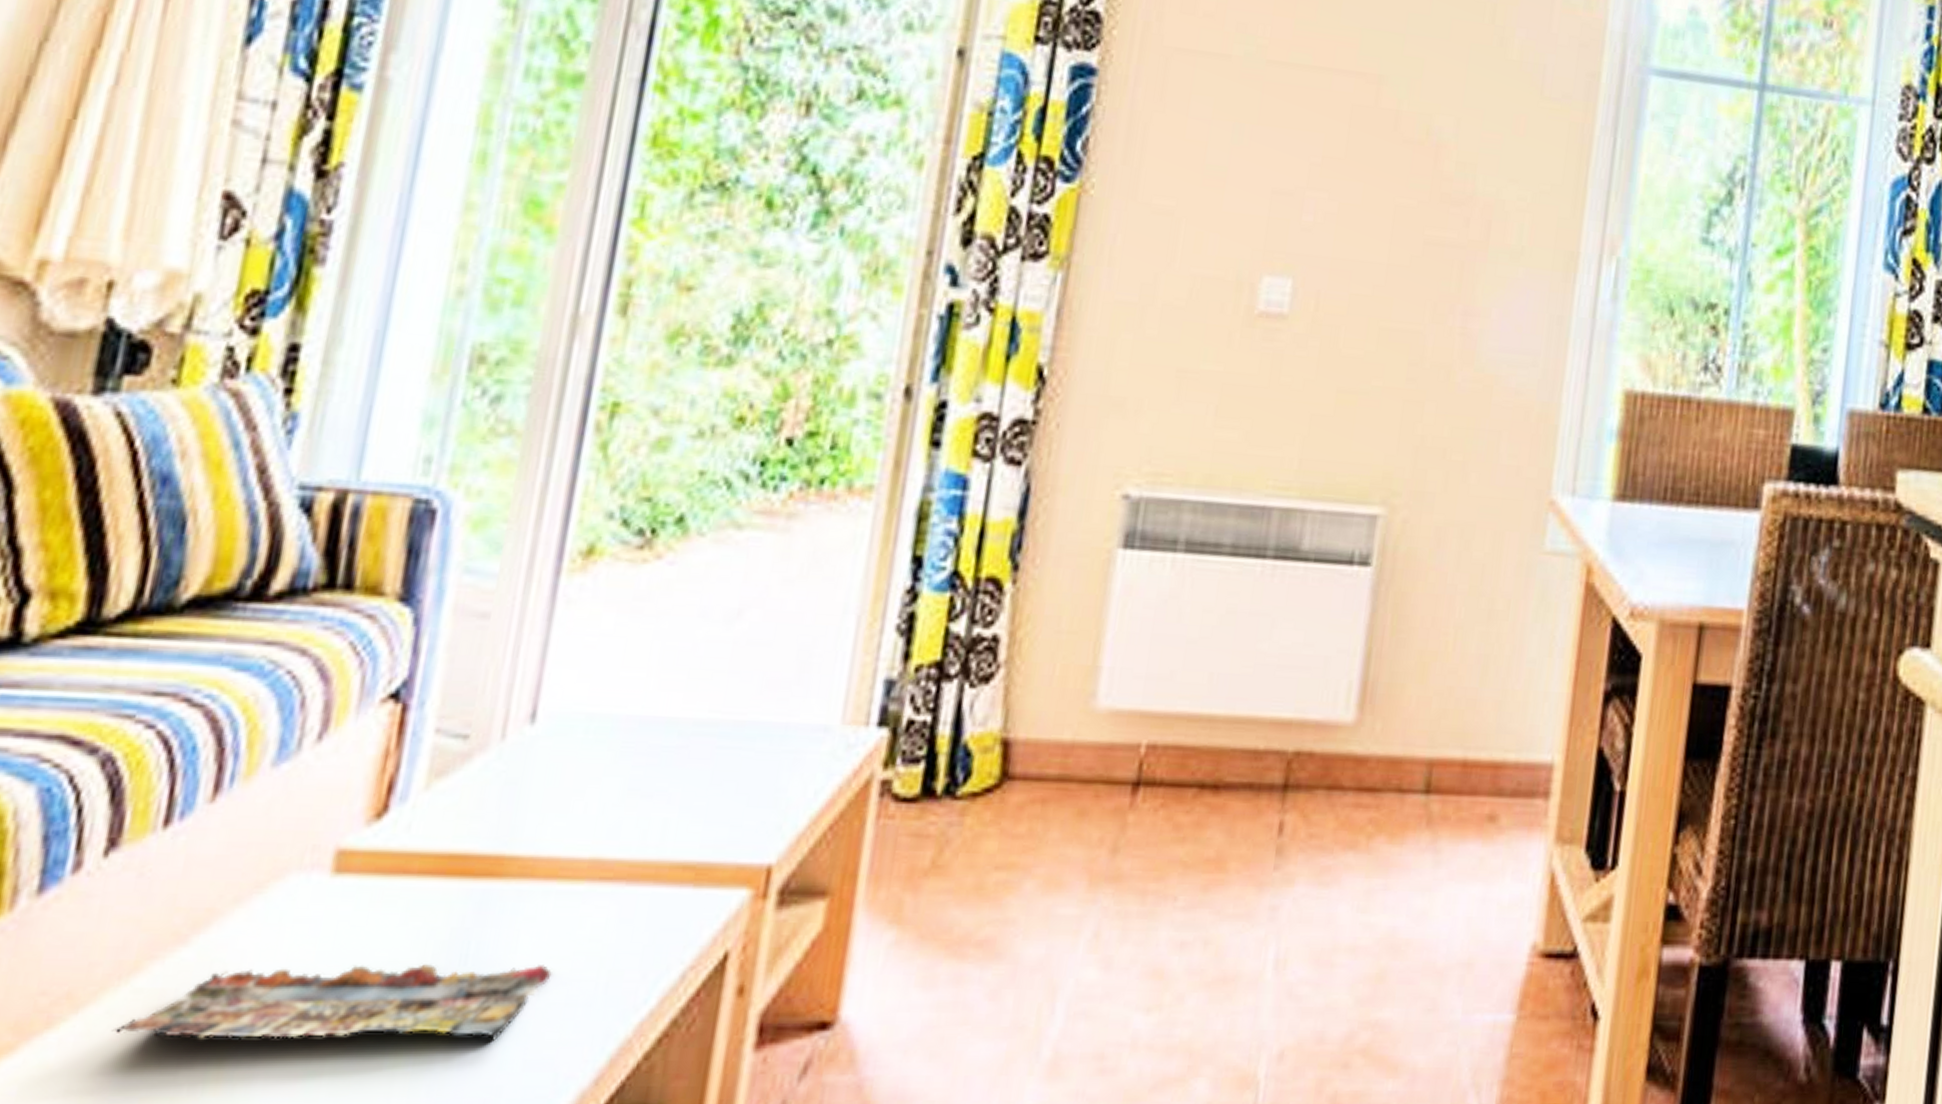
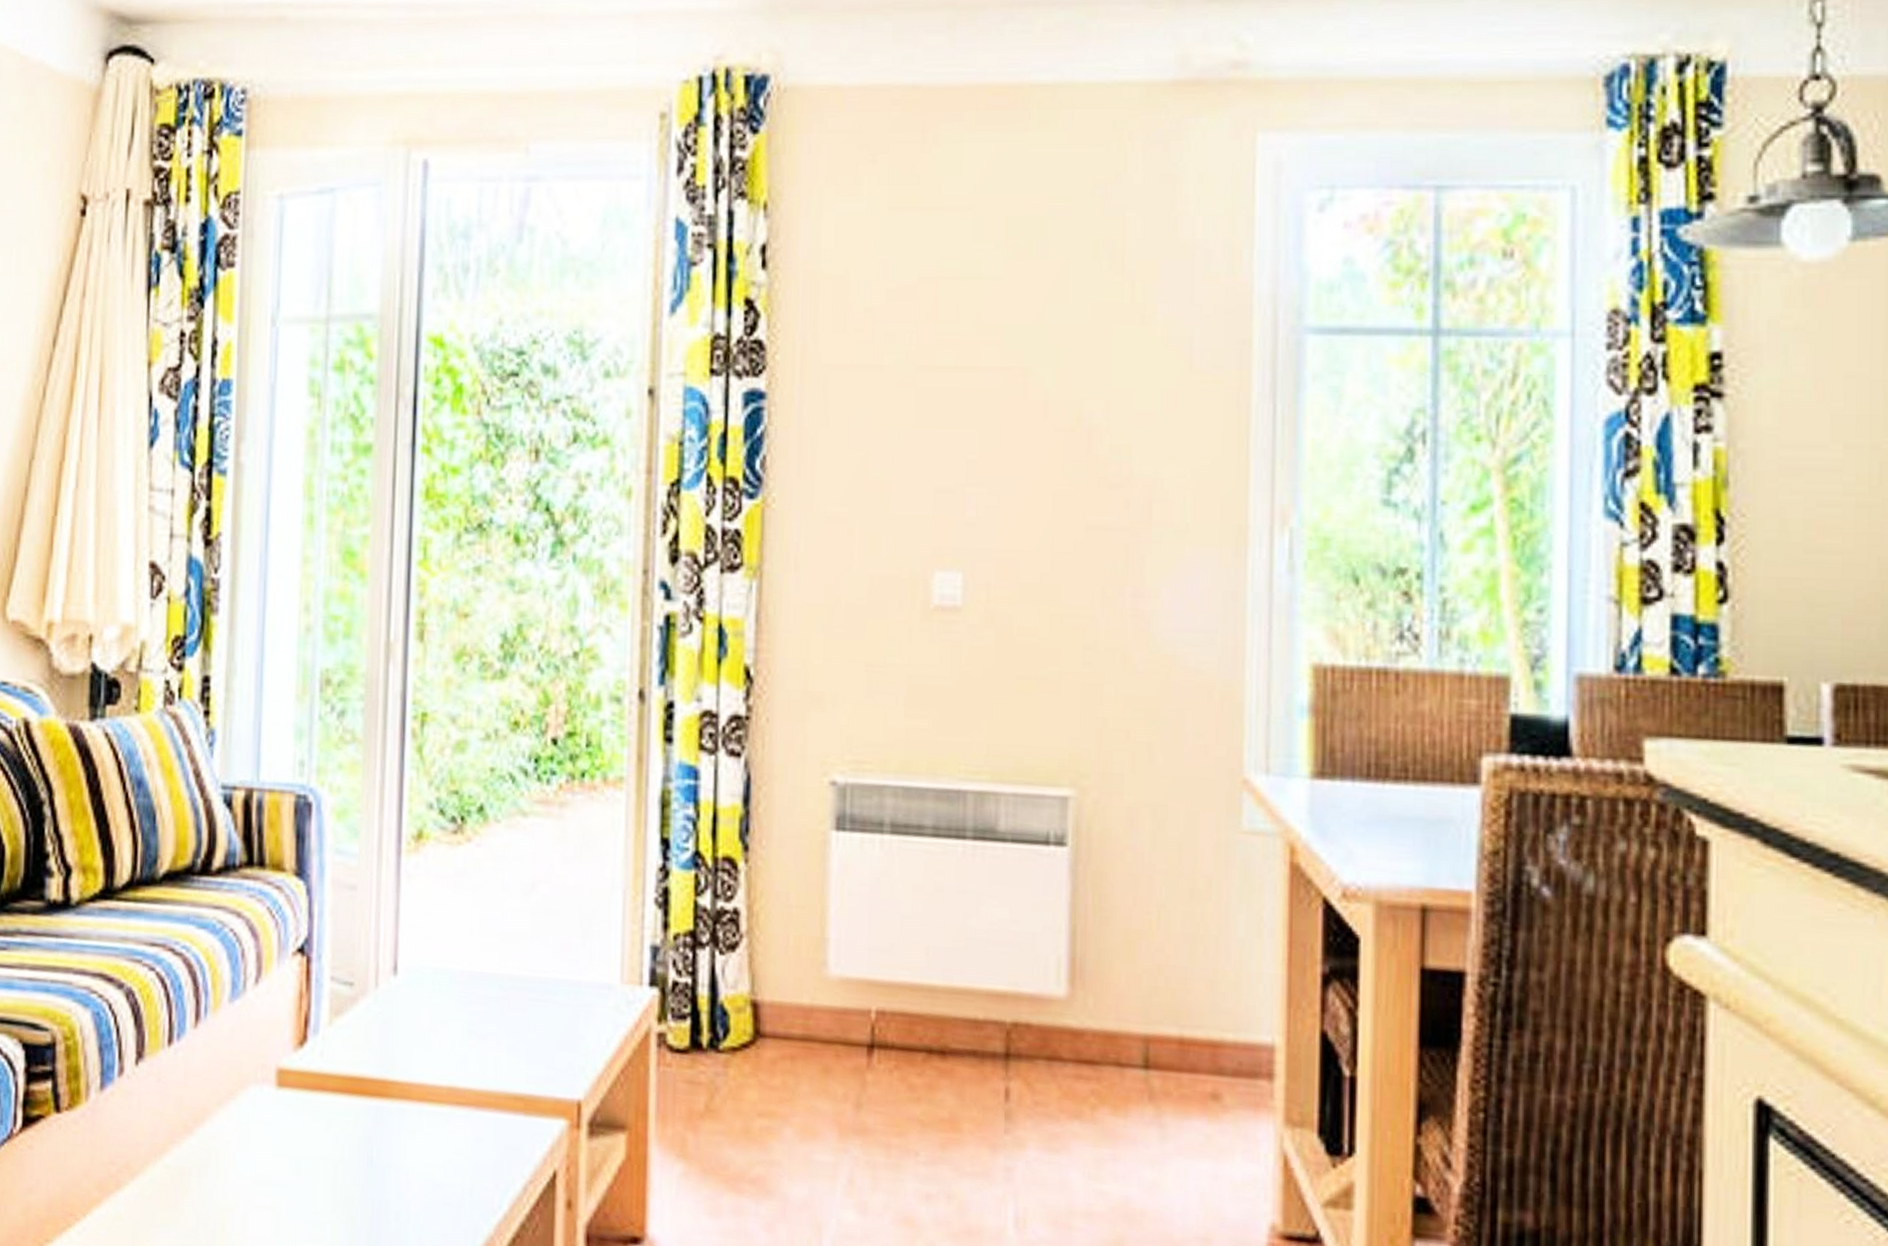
magazine: present [112,964,552,1041] -> none [155,1156,431,1228]

